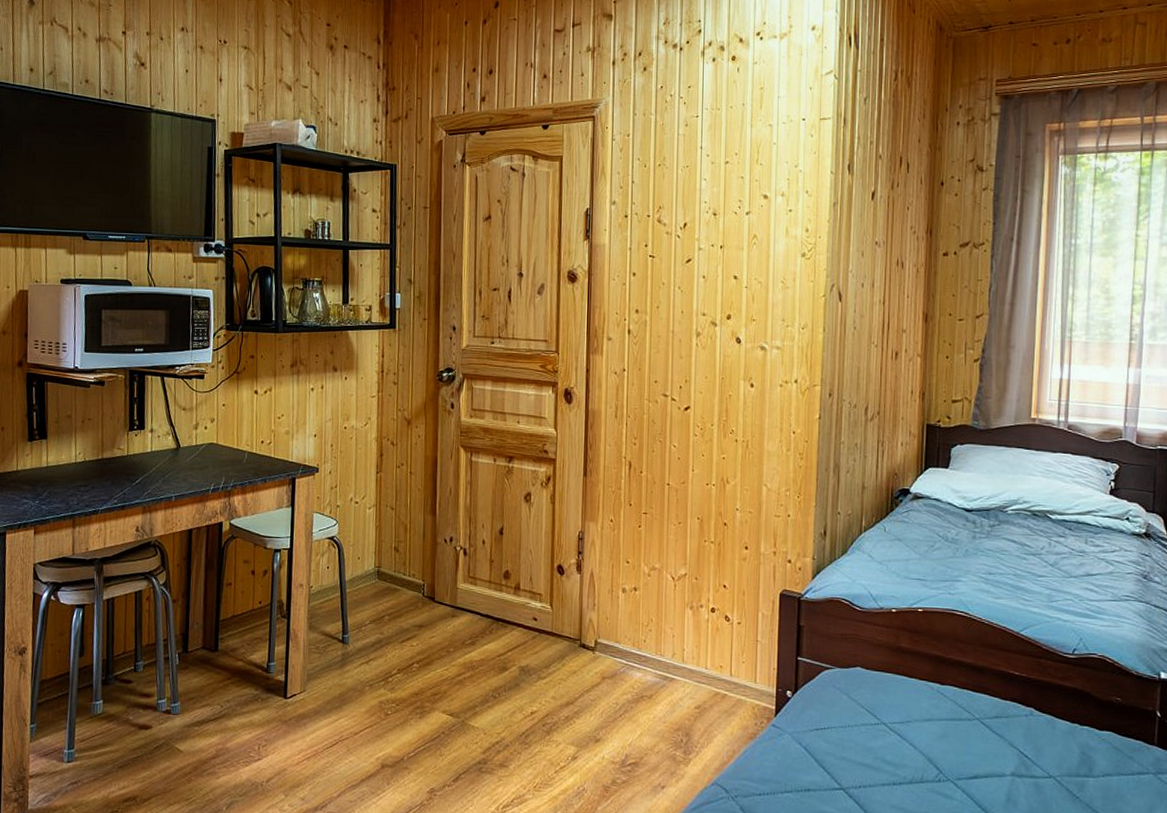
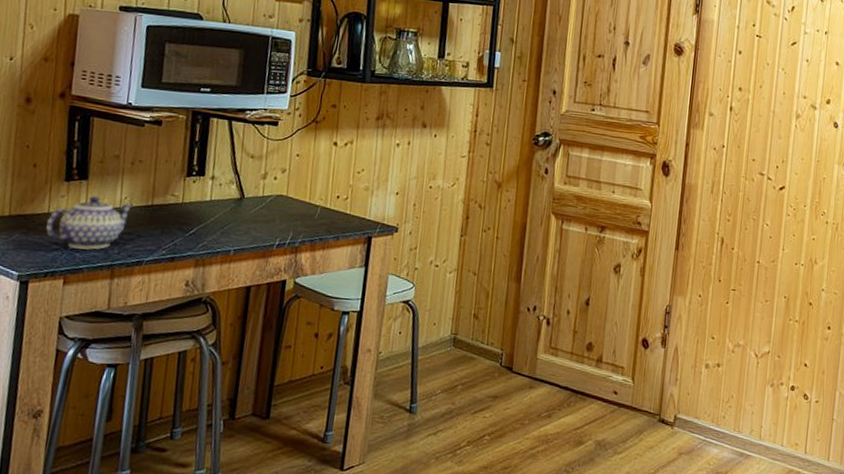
teapot: none [16,452,86,502] -> present [46,195,133,250]

